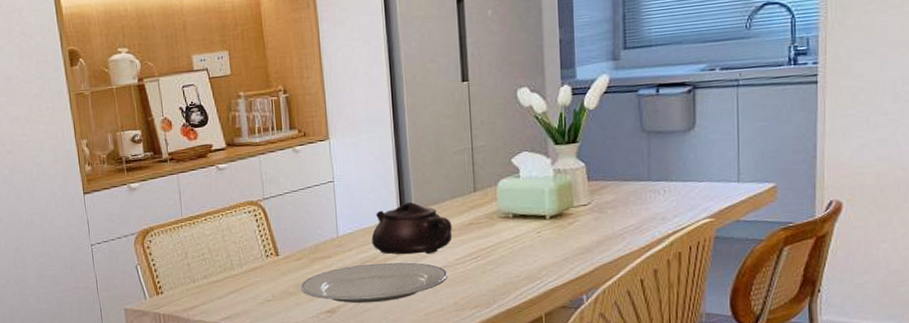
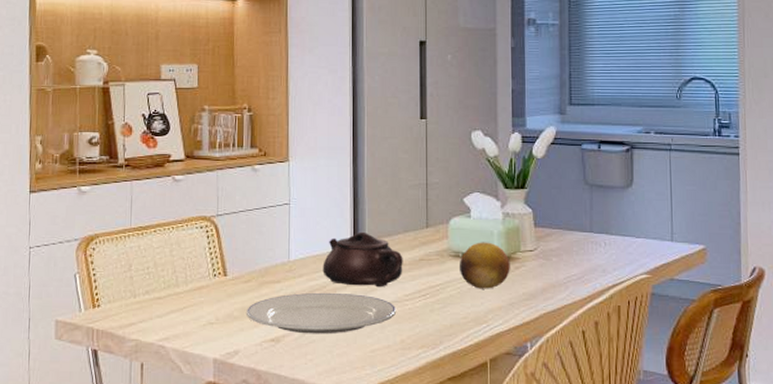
fruit: none [510,200,563,248] -> present [460,242,510,289]

